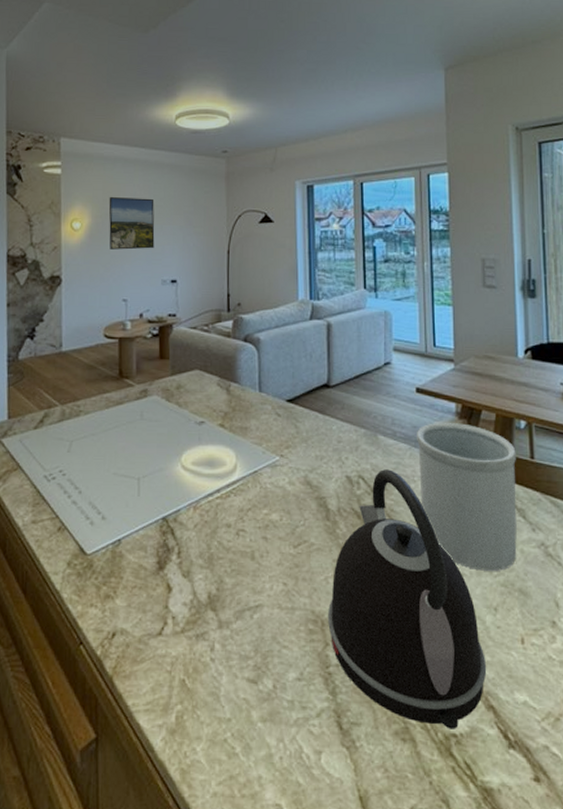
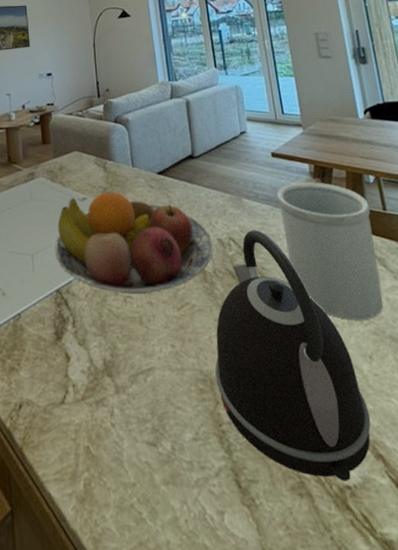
fruit bowl: none [164,417,340,528] -> present [54,191,213,294]

